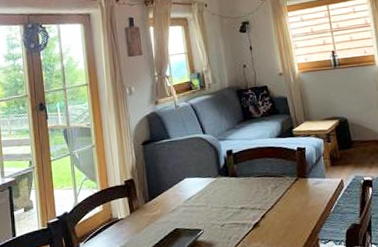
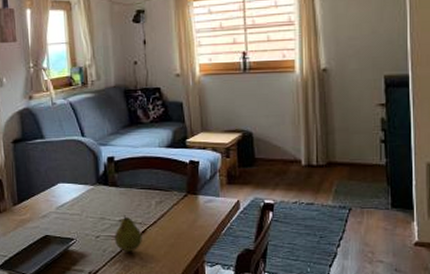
fruit: none [237,201,263,238] -> present [114,214,142,253]

